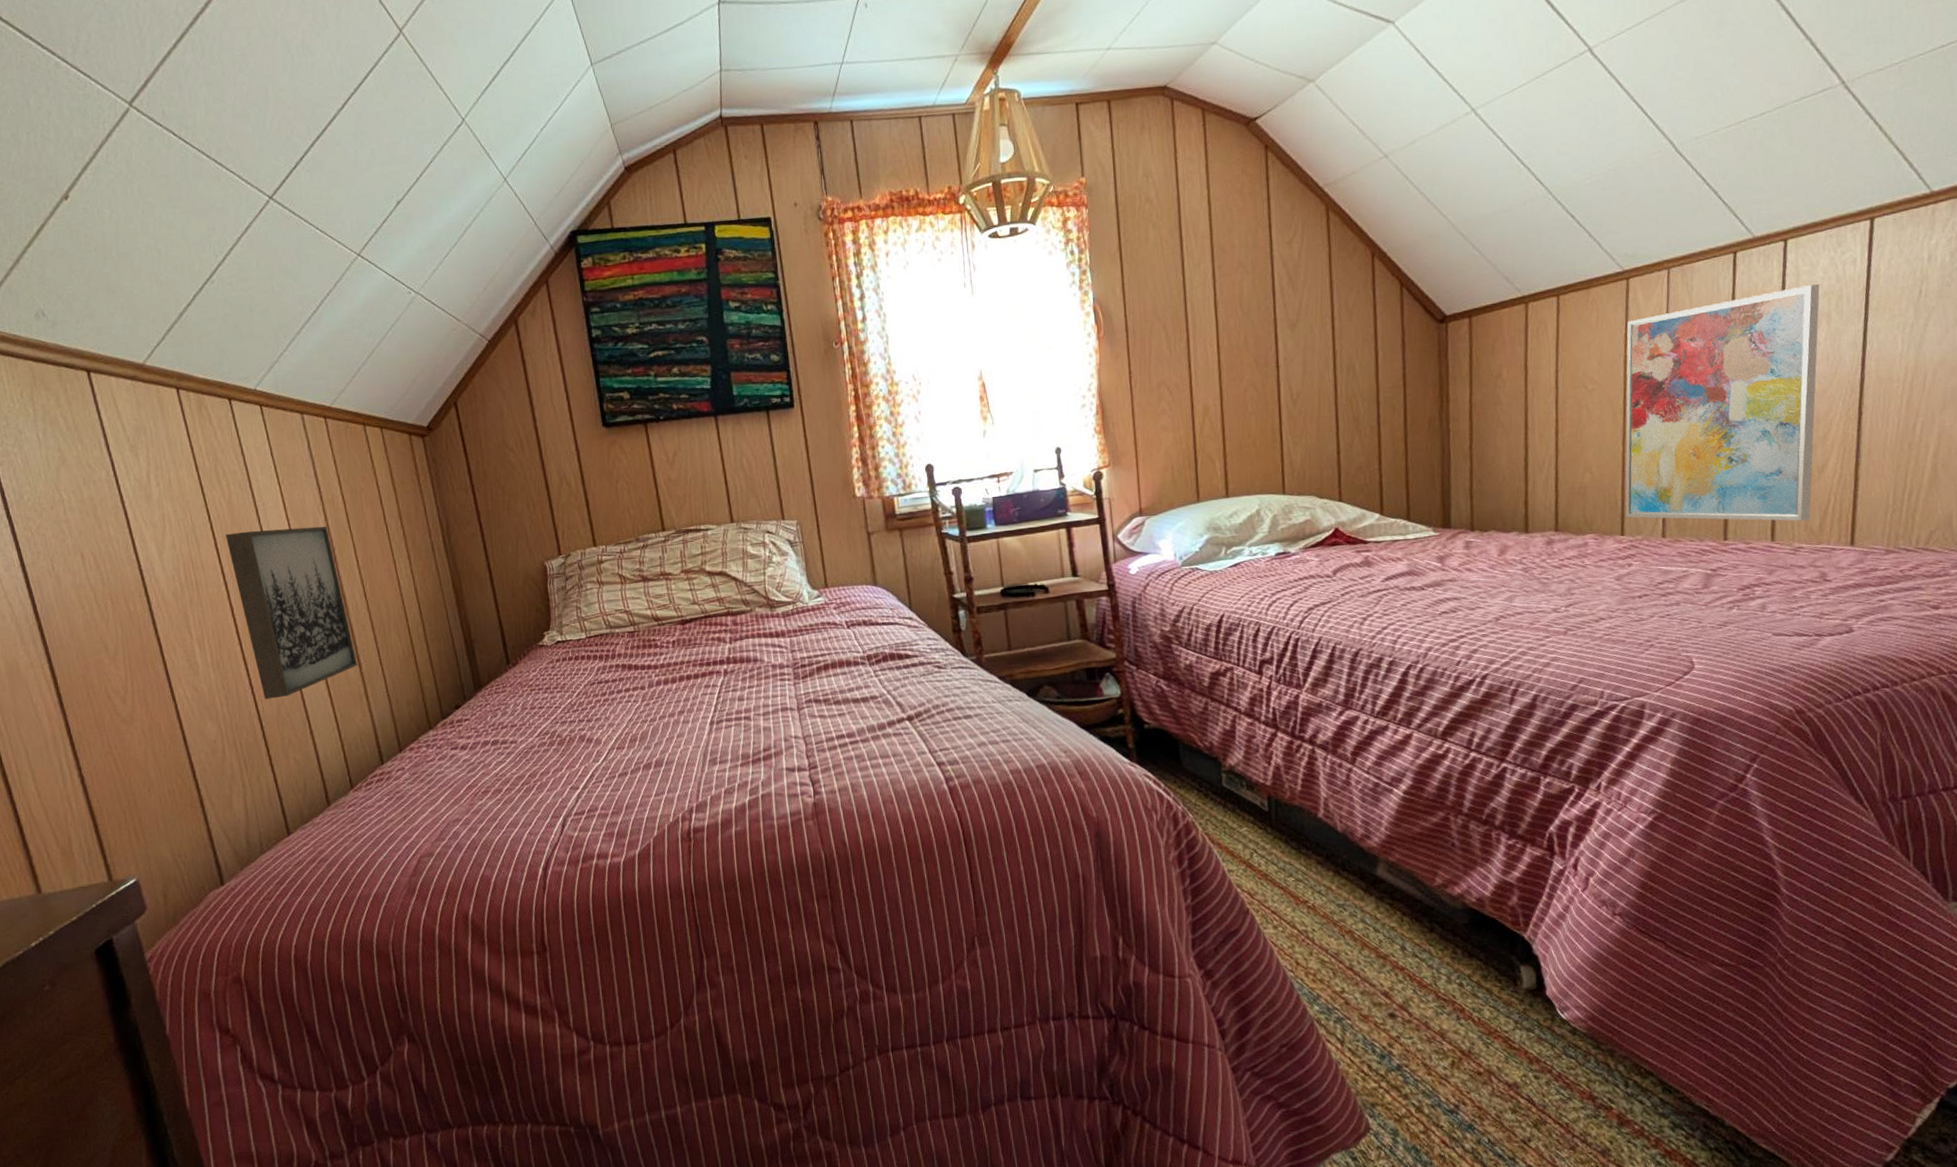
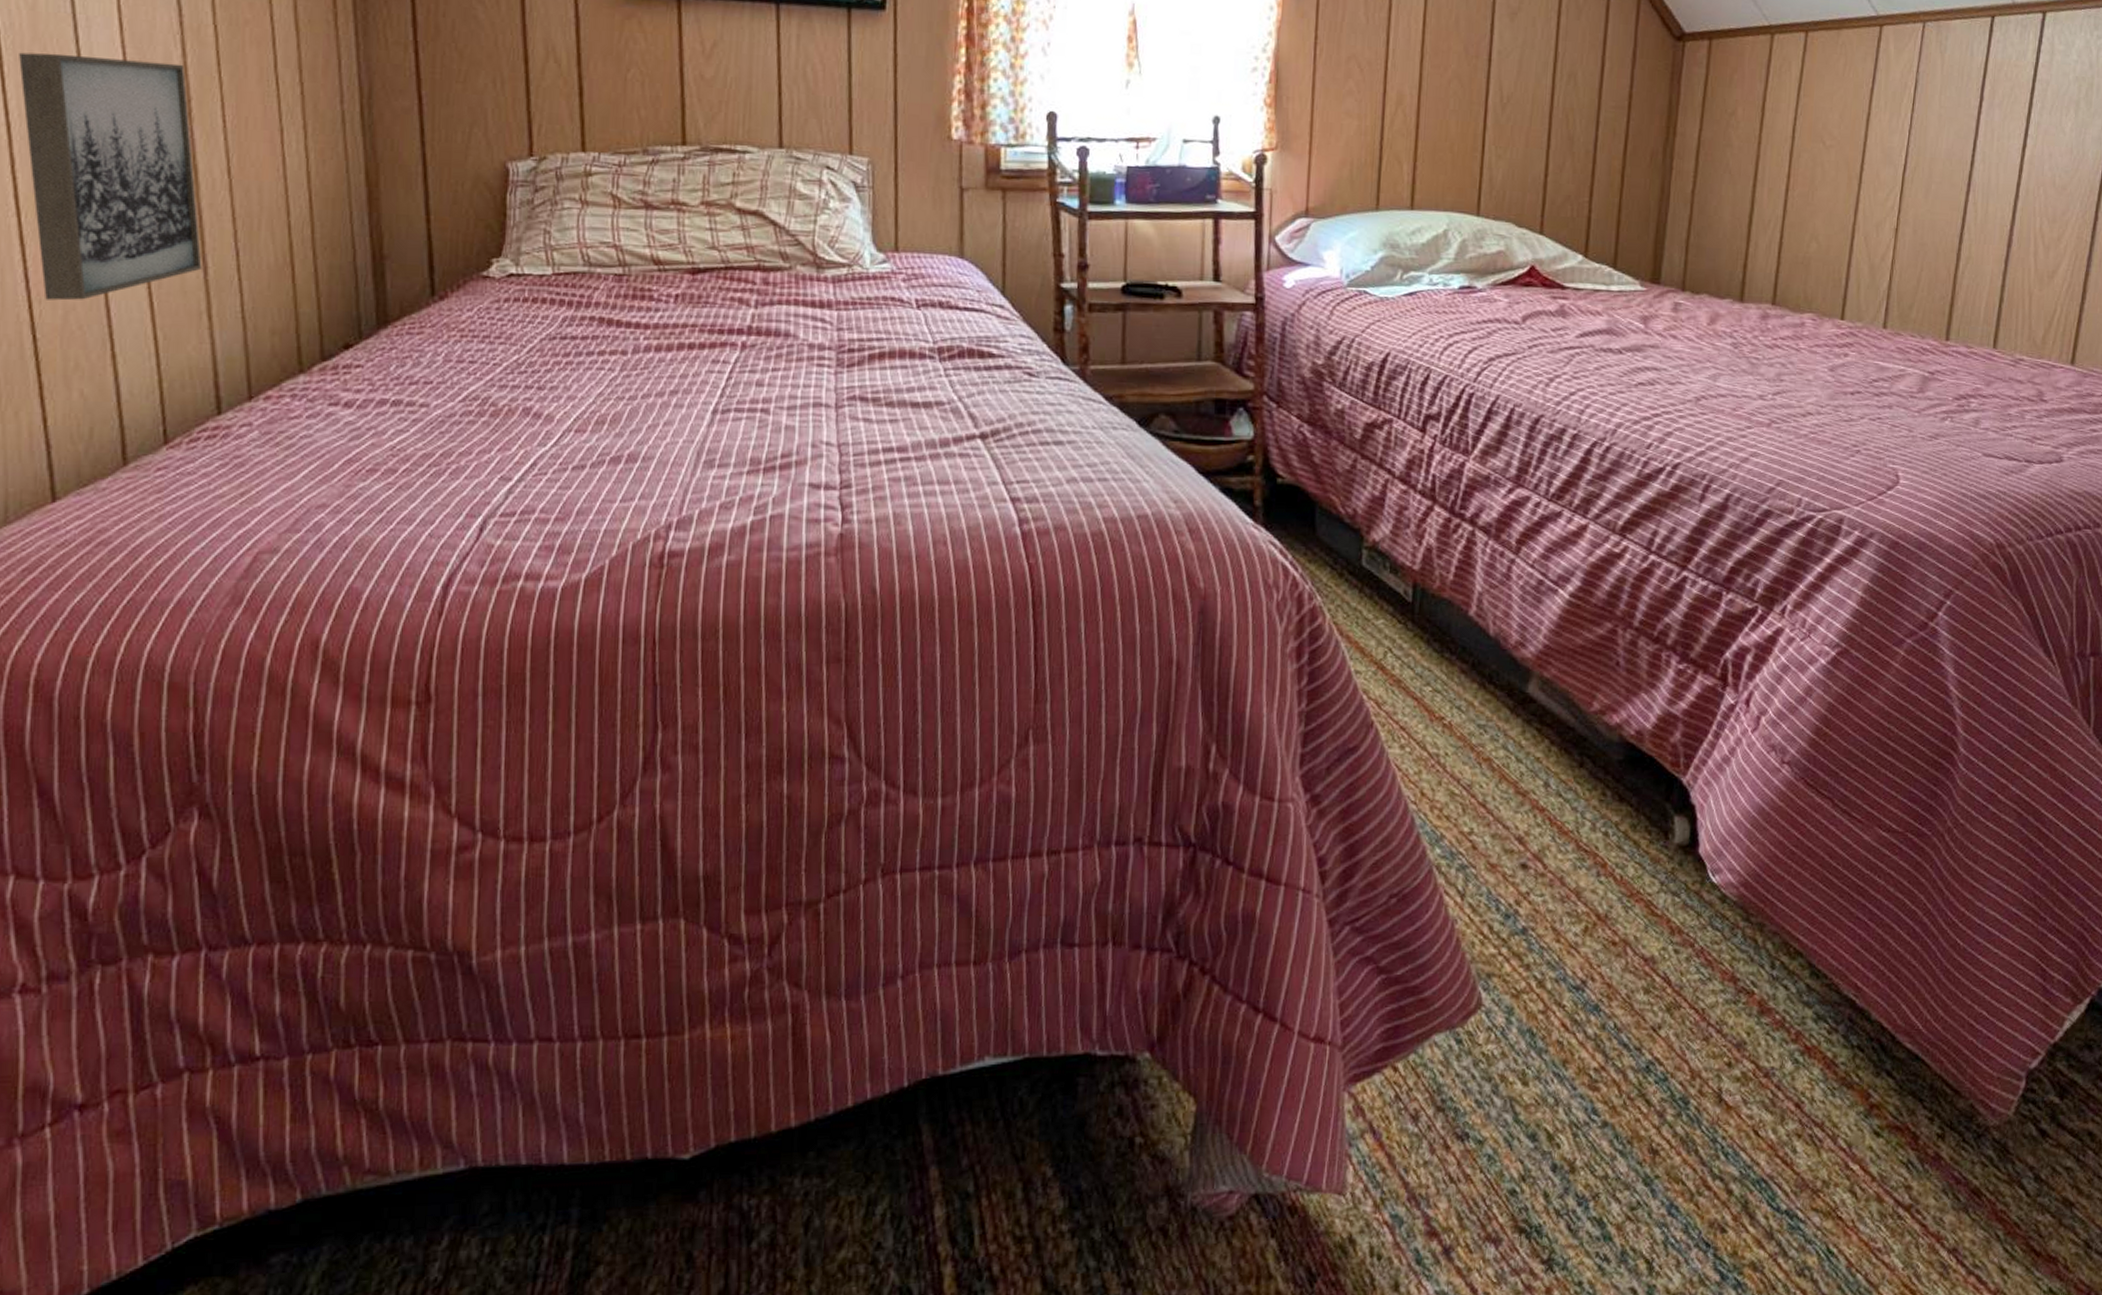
wall art: present [1625,283,1820,521] -> none [1848,66,2072,330]

